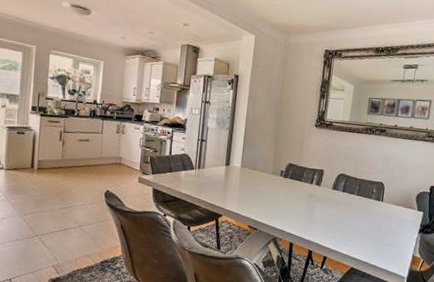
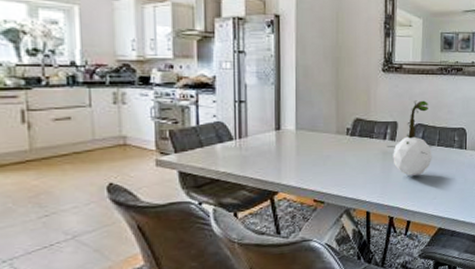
plant: none [312,154,355,218] -> present [386,100,435,176]

